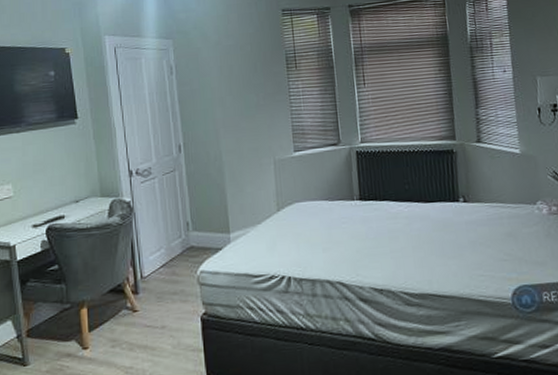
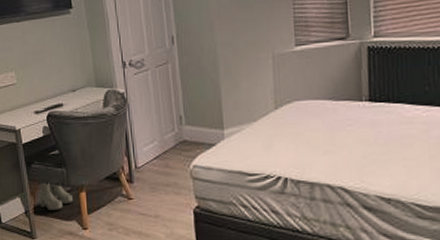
boots: none [33,300,74,333] -> present [38,181,74,212]

